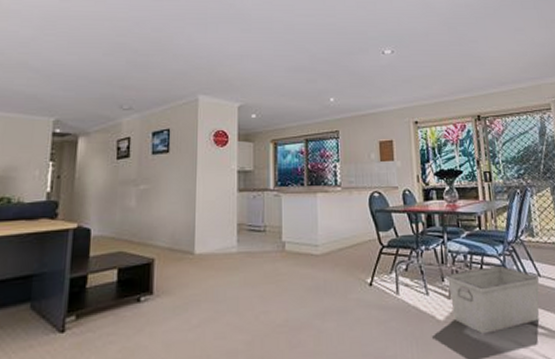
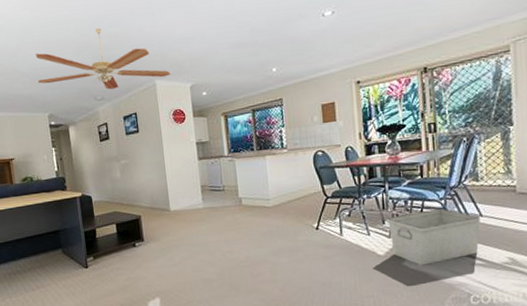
ceiling fan: none [50,31,217,99] -> present [36,28,171,90]

